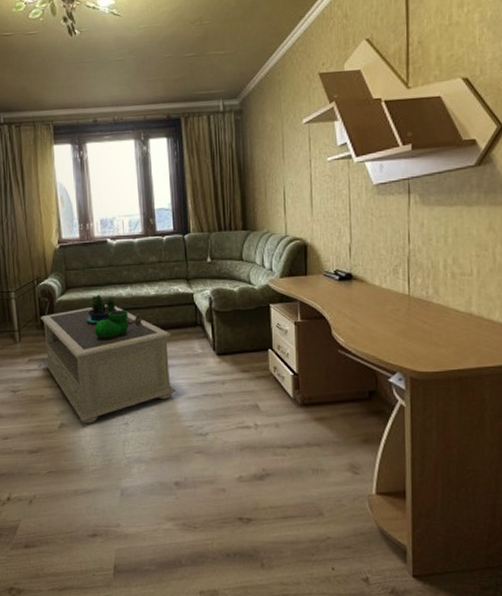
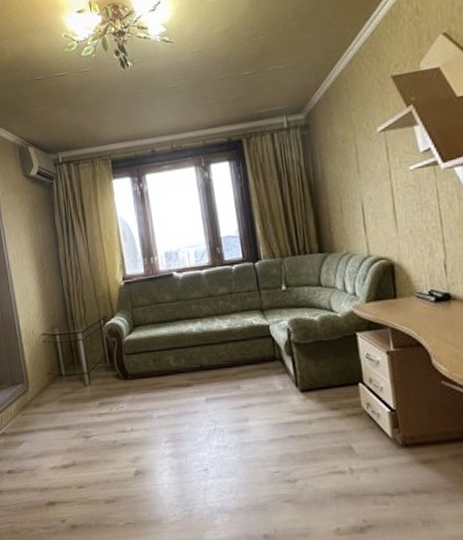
coffee table: present [41,304,175,423] -> none [109,341,257,470]
potted plant: present [85,294,117,324] -> none [155,331,188,363]
decorative container: present [94,310,143,341] -> none [165,347,216,381]

